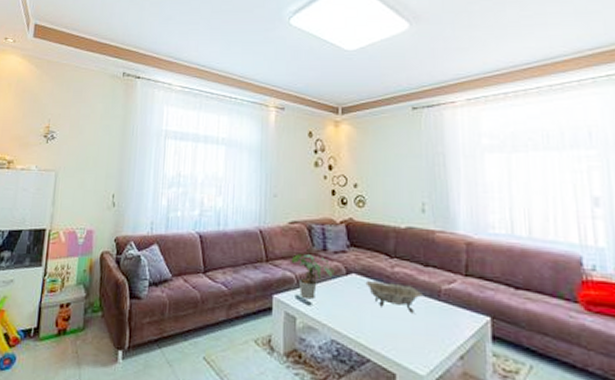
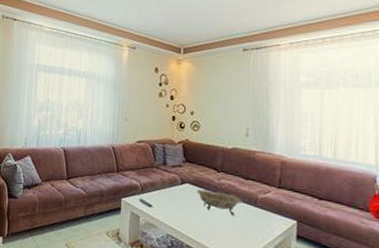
potted plant: present [291,254,335,300] -> none [137,167,172,203]

